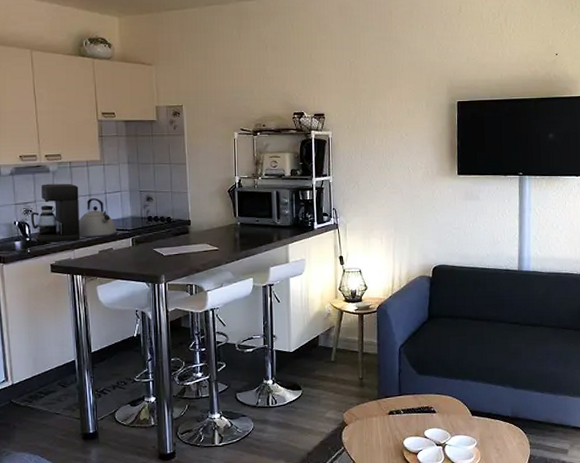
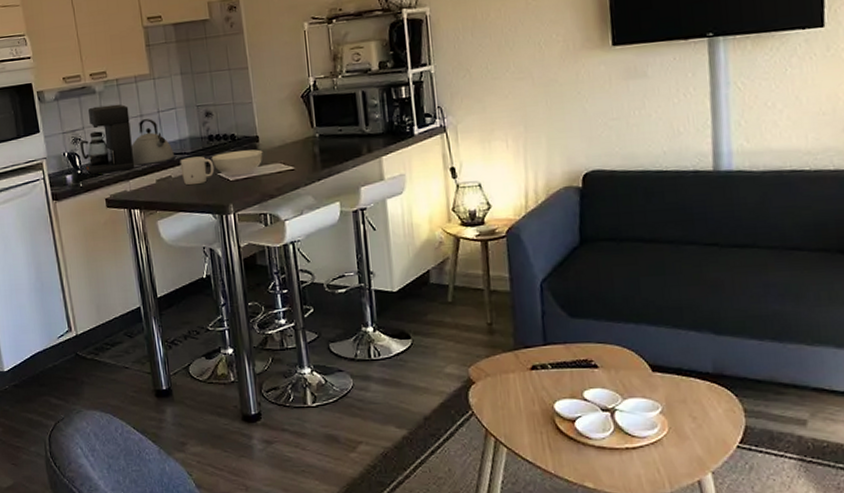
mug: none [121,233,151,258] -> present [180,156,215,186]
bowl: none [149,231,193,252] -> present [211,149,263,177]

